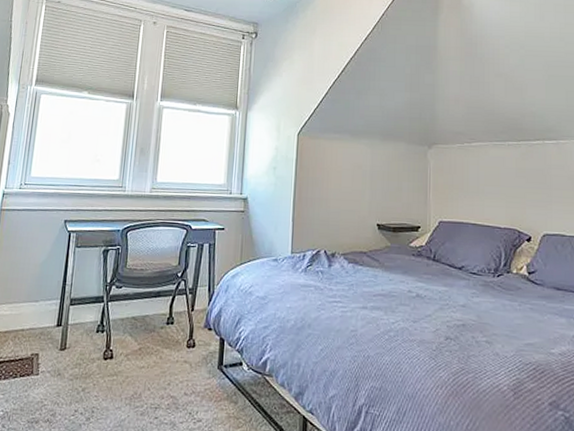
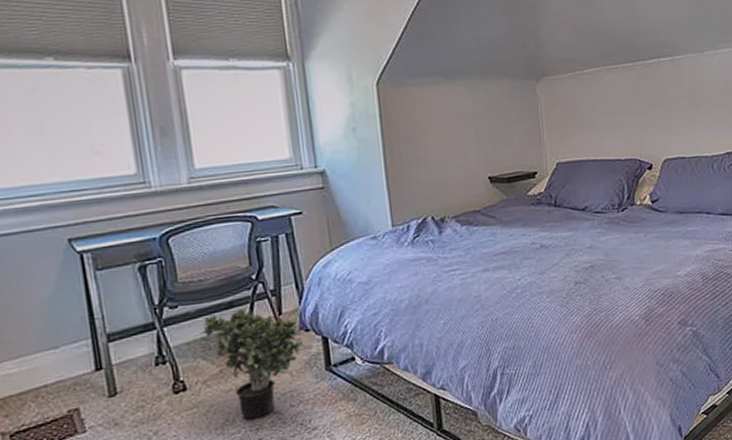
potted plant: none [132,298,206,398] -> present [200,308,303,420]

